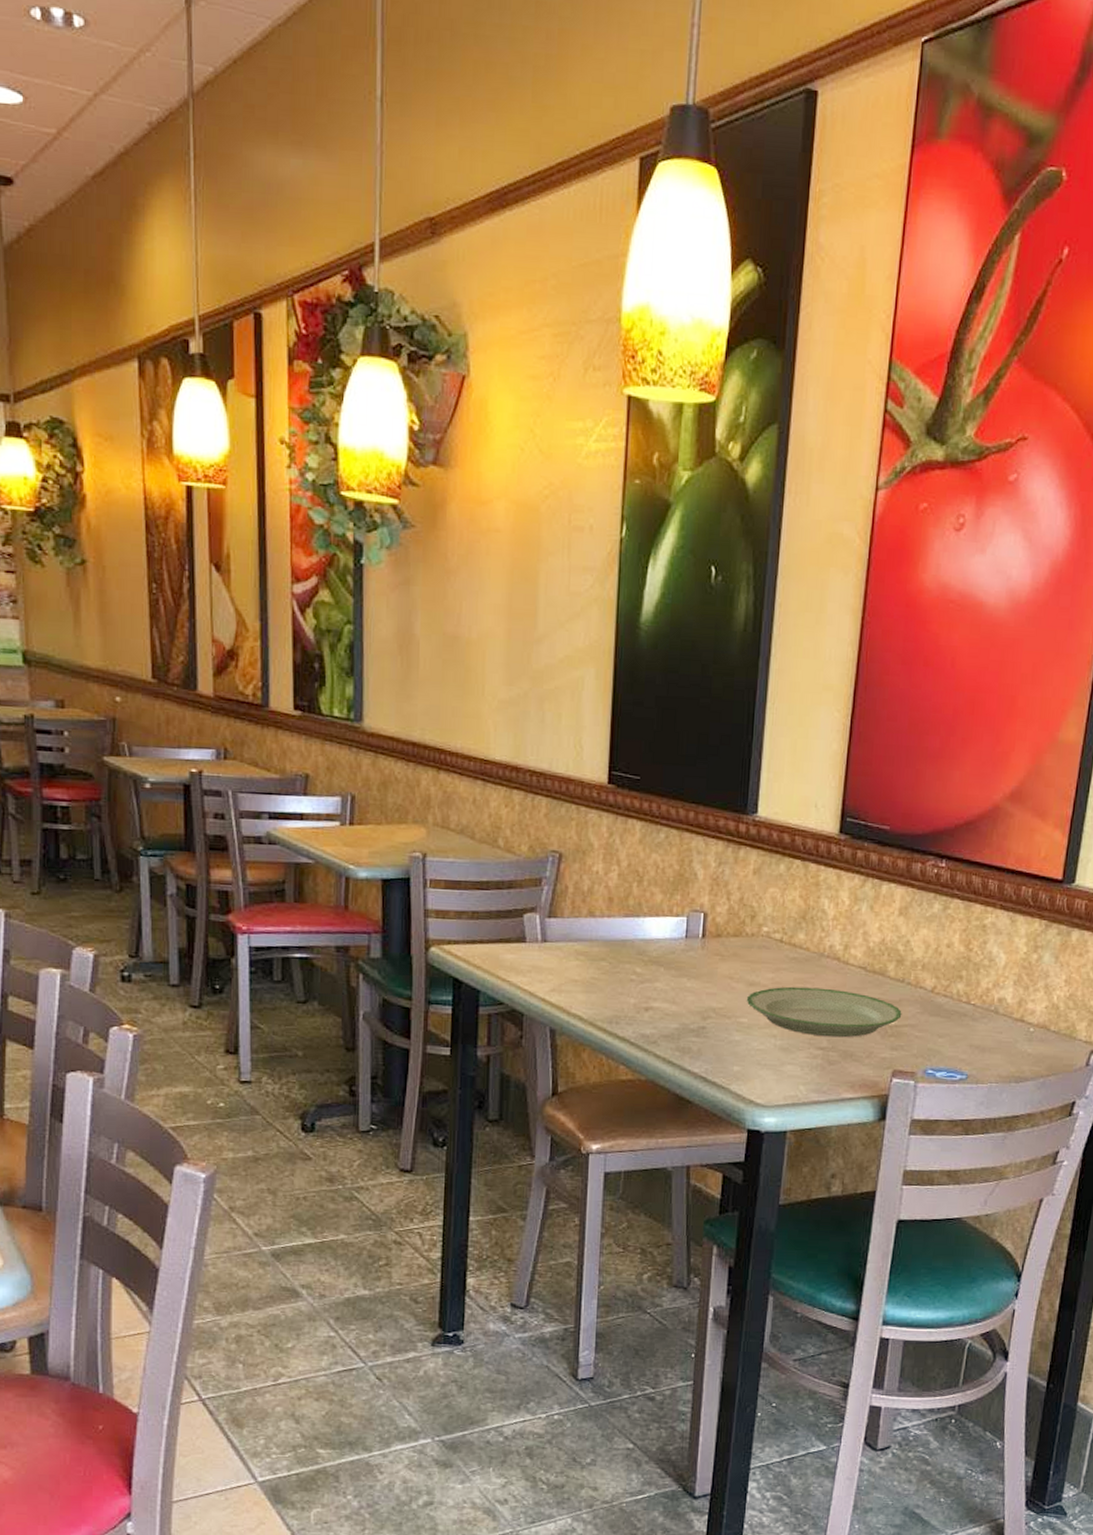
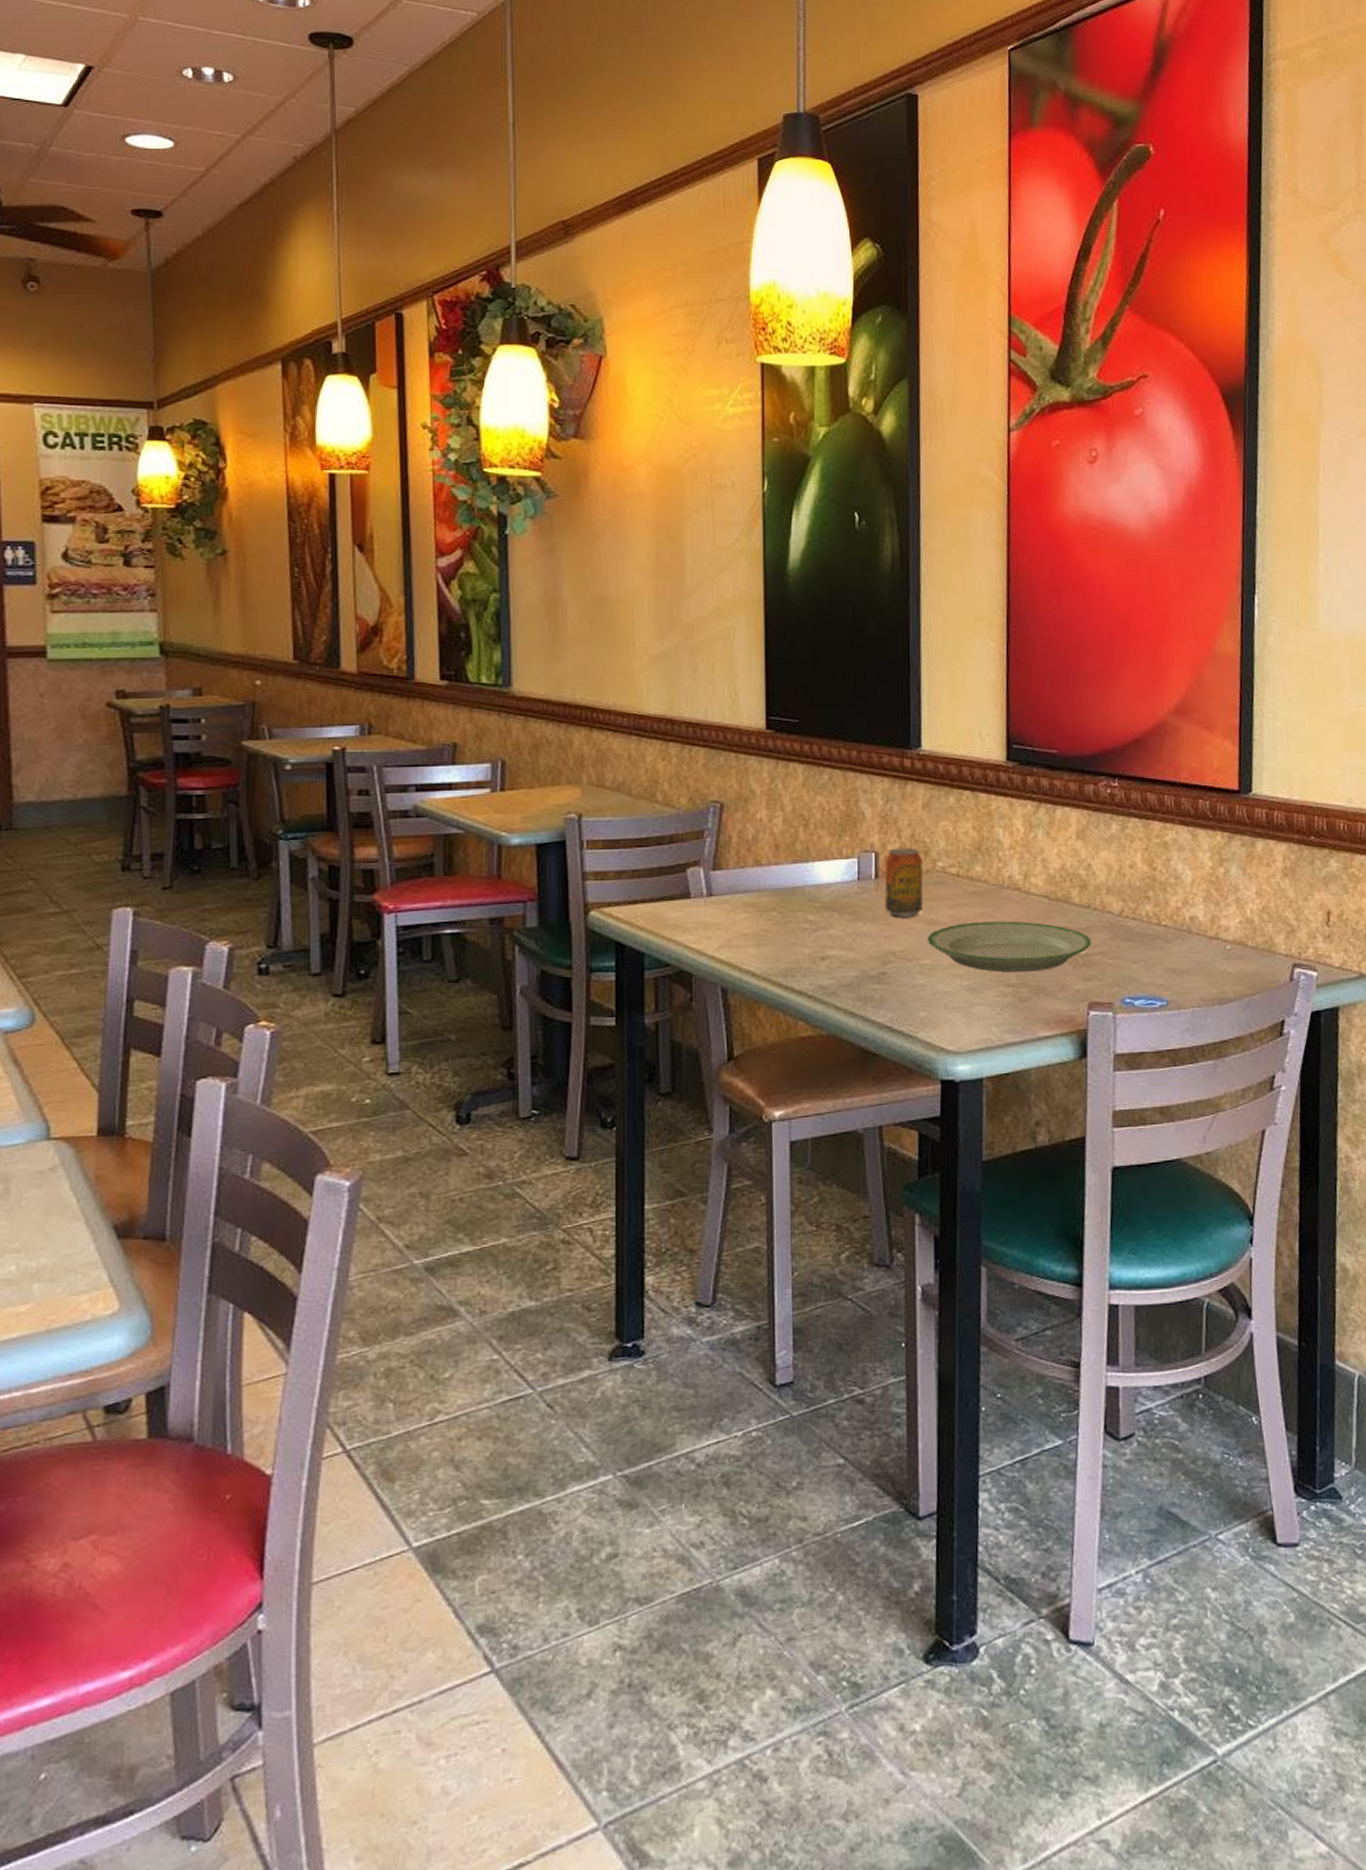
beverage can: none [708,910,749,977] -> present [884,848,923,917]

